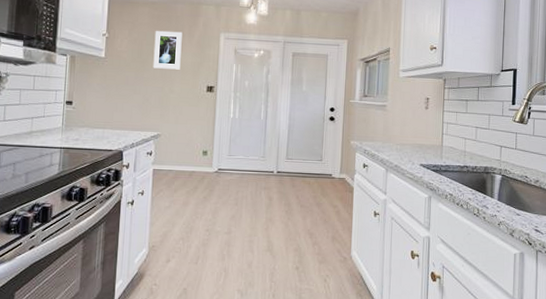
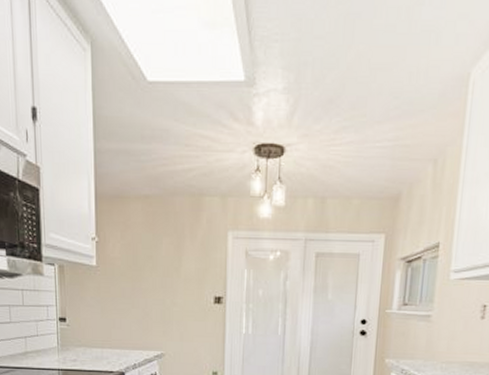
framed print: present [153,30,182,70] -> none [151,230,183,278]

